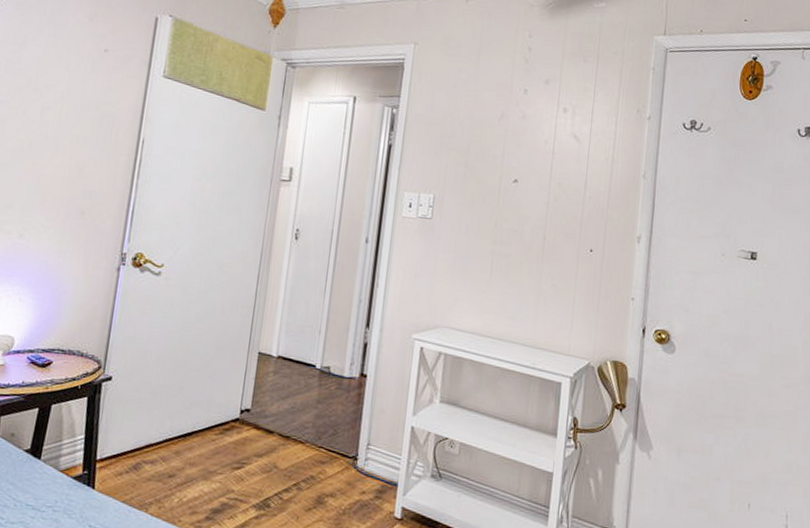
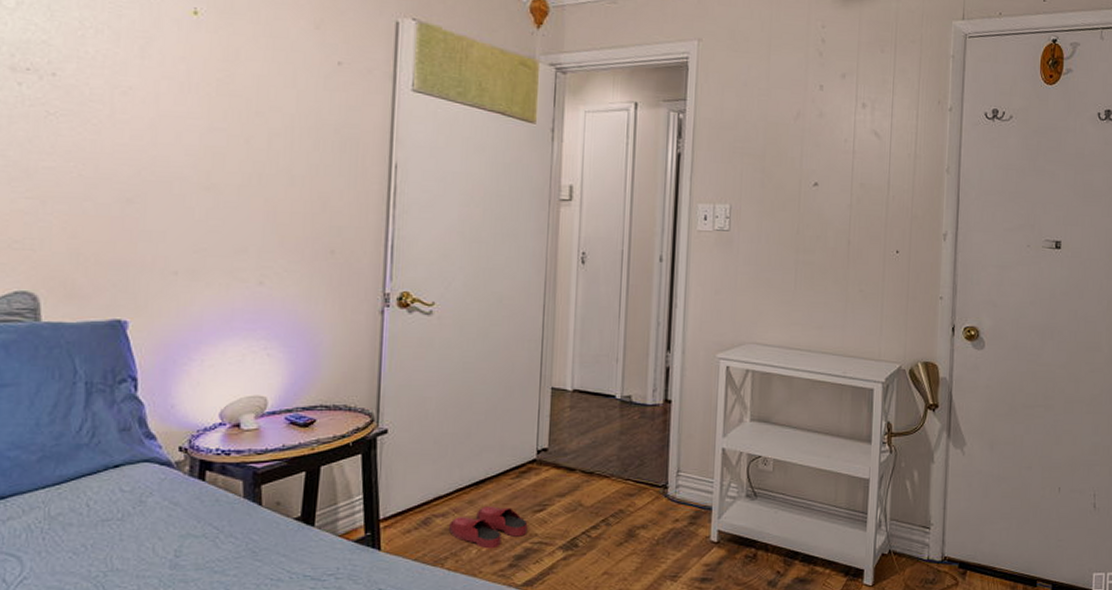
slippers: none [156,458,227,500] -> present [449,506,528,549]

